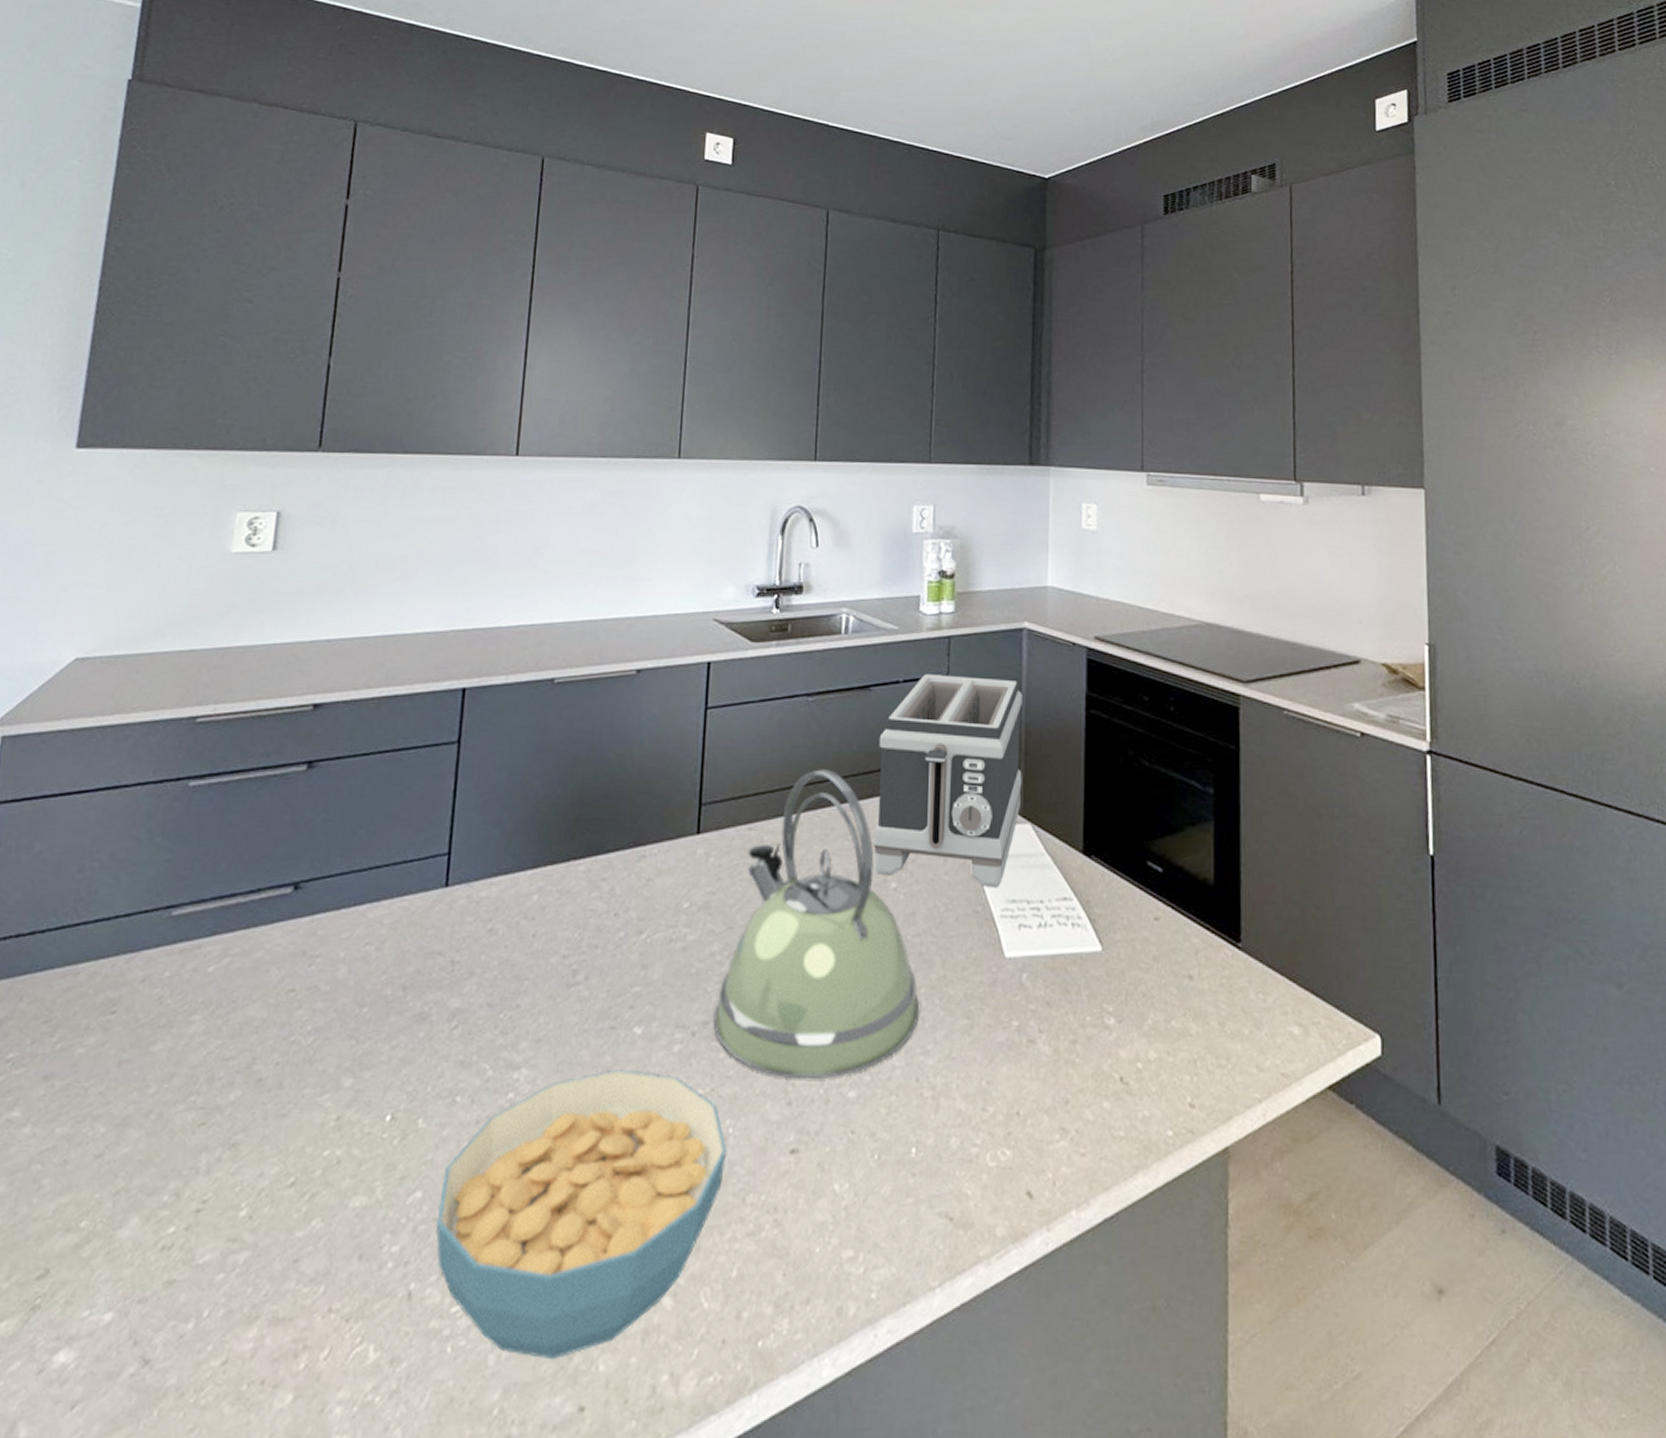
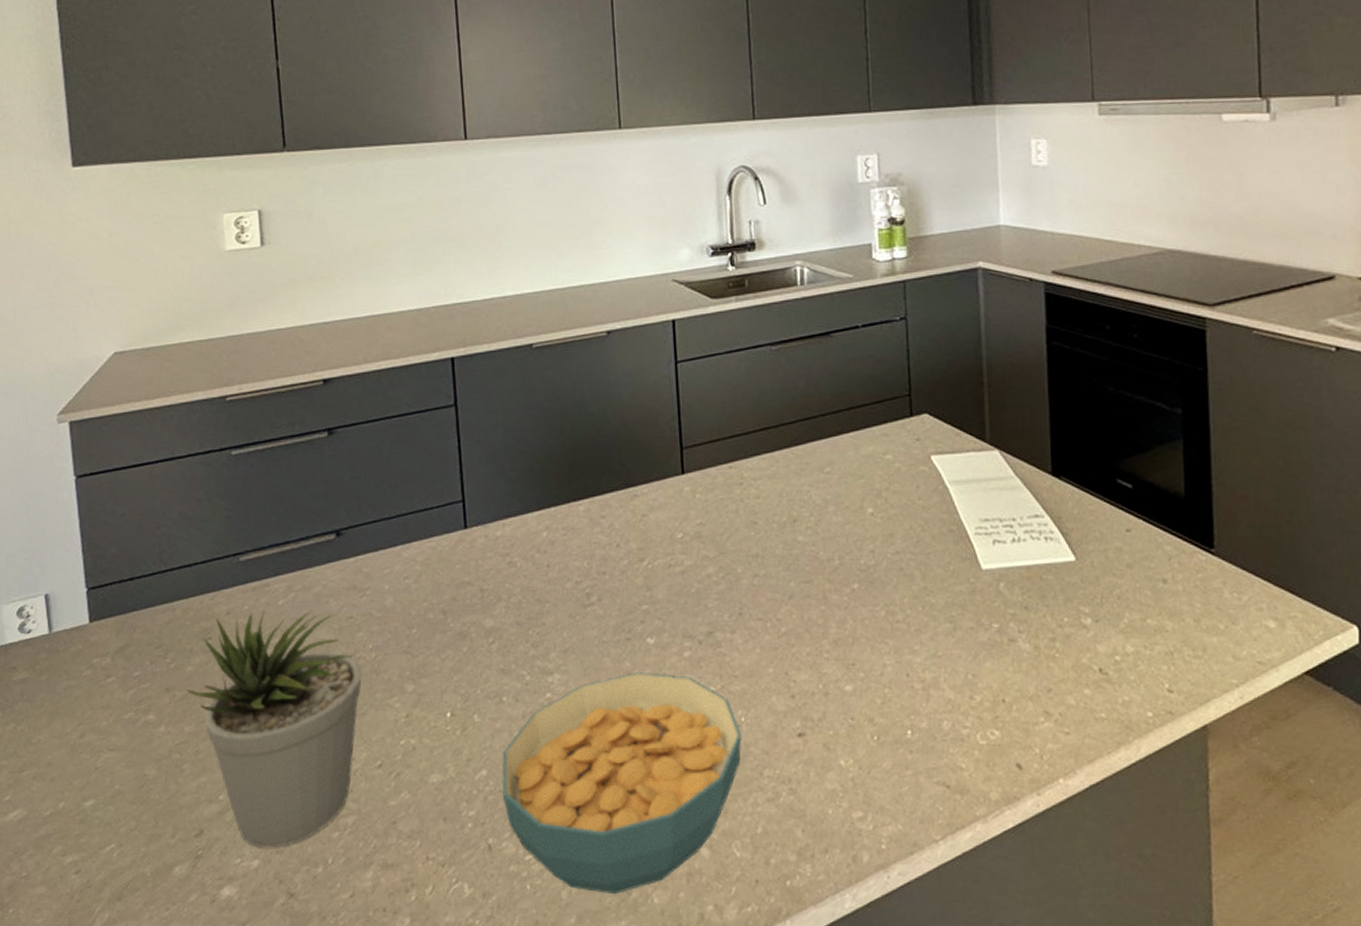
potted plant: none [68,979,294,1295] -> present [186,609,363,848]
kettle: present [713,769,920,1080] -> none [716,411,905,677]
toaster: present [873,674,1022,887] -> none [843,317,987,508]

